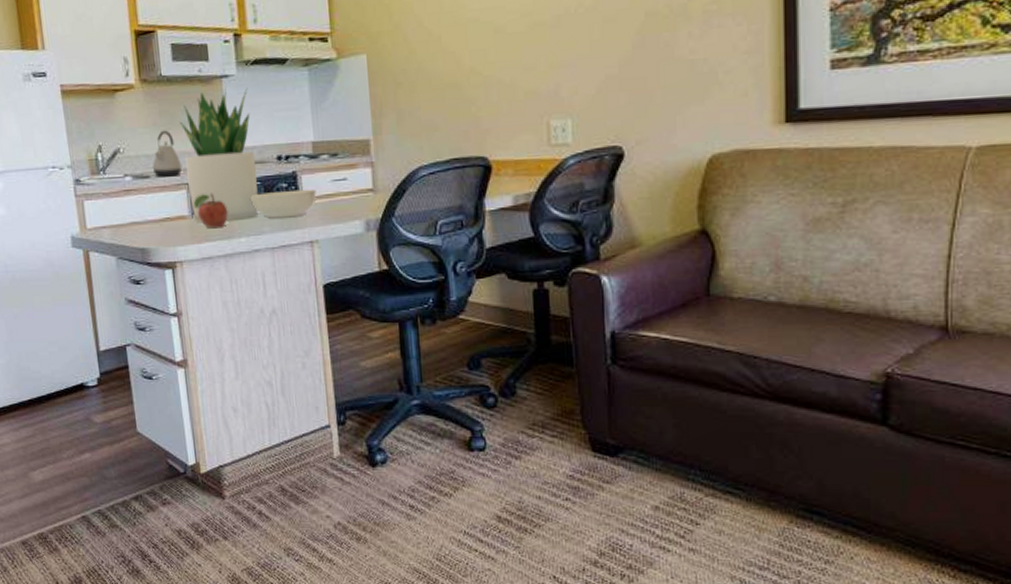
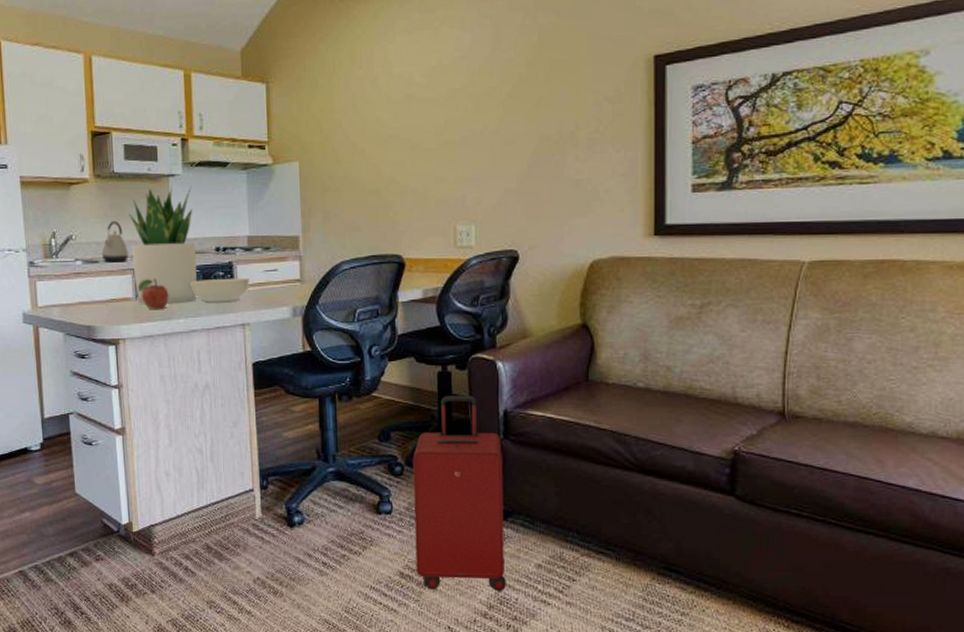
suitcase: none [507,316,619,536] -> present [413,396,506,591]

